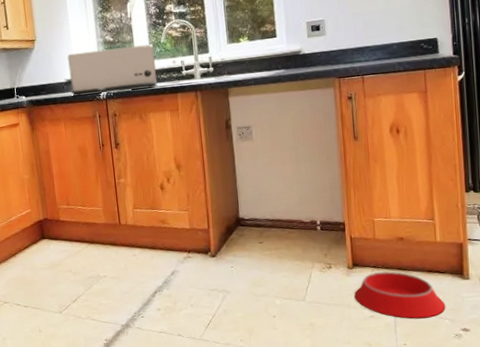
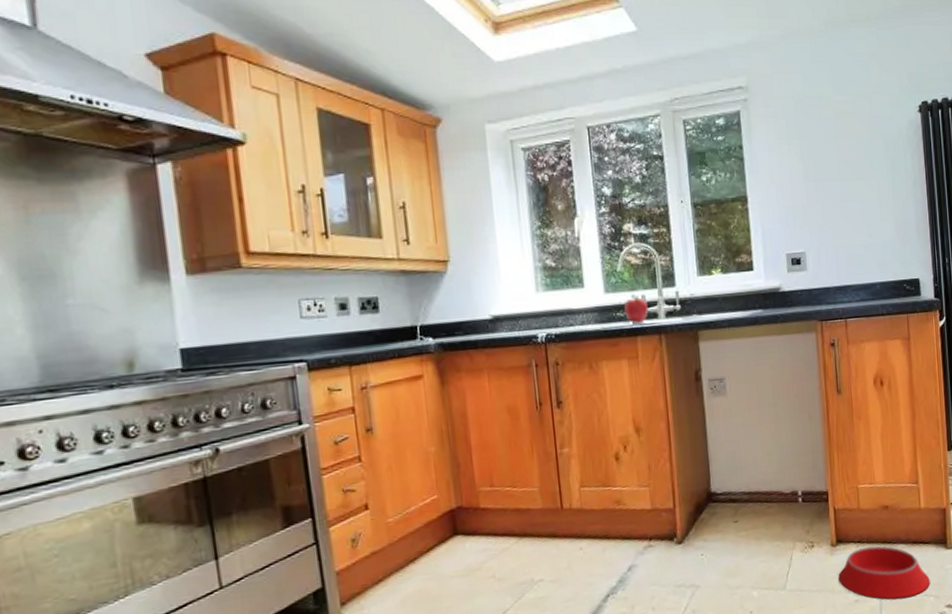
toaster: present [67,44,158,97] -> none [493,273,613,339]
fruit: none [167,61,187,83] -> present [624,296,648,324]

